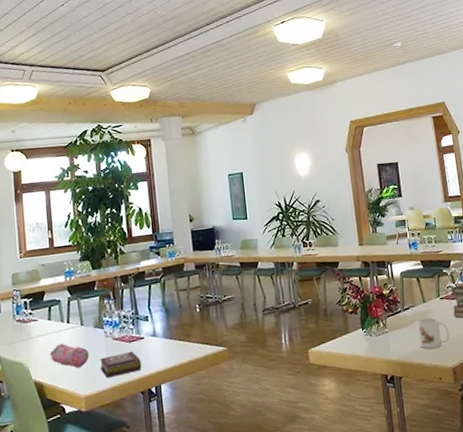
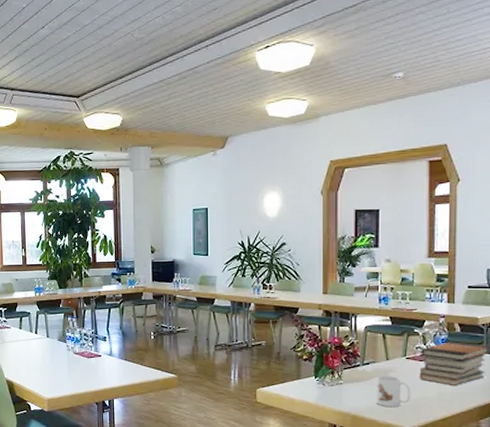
pencil case: present [49,343,90,369] -> none [19,351,53,374]
book: present [99,351,142,378] -> none [61,366,98,386]

